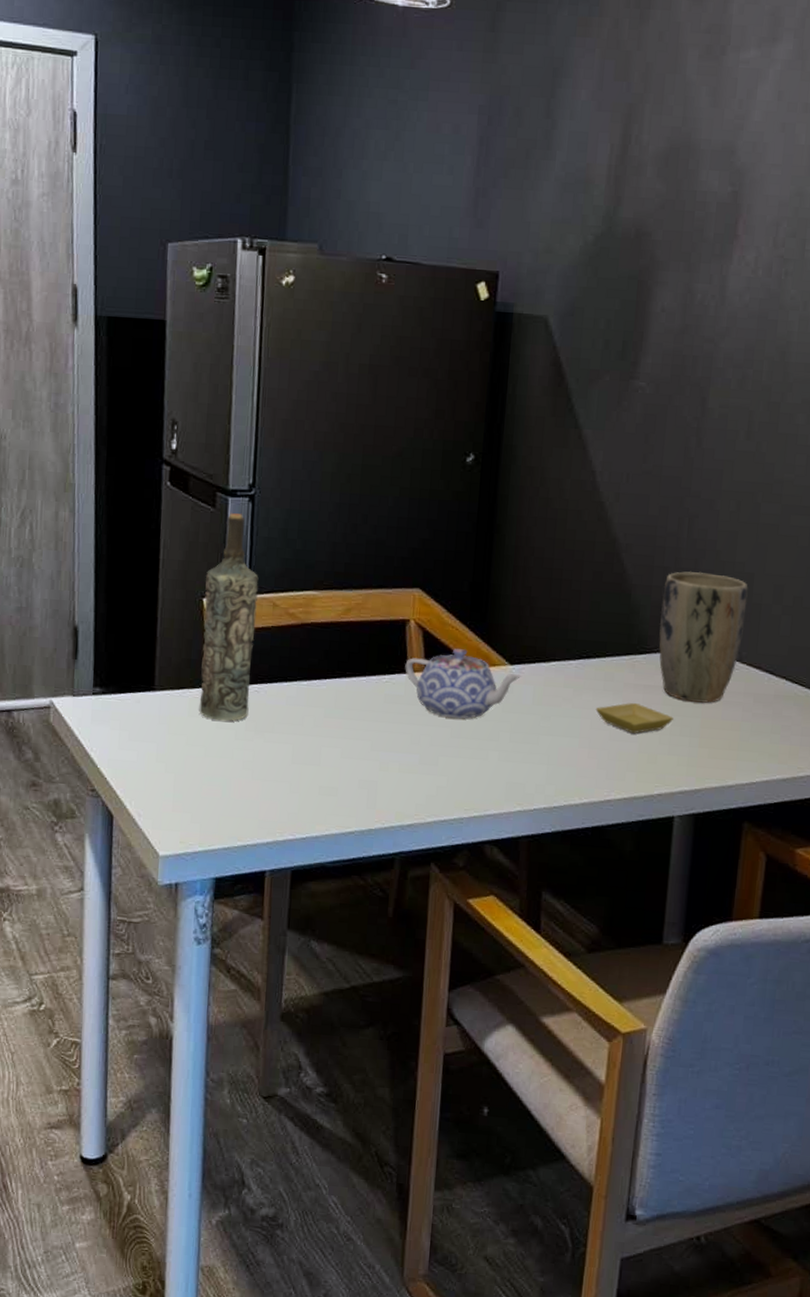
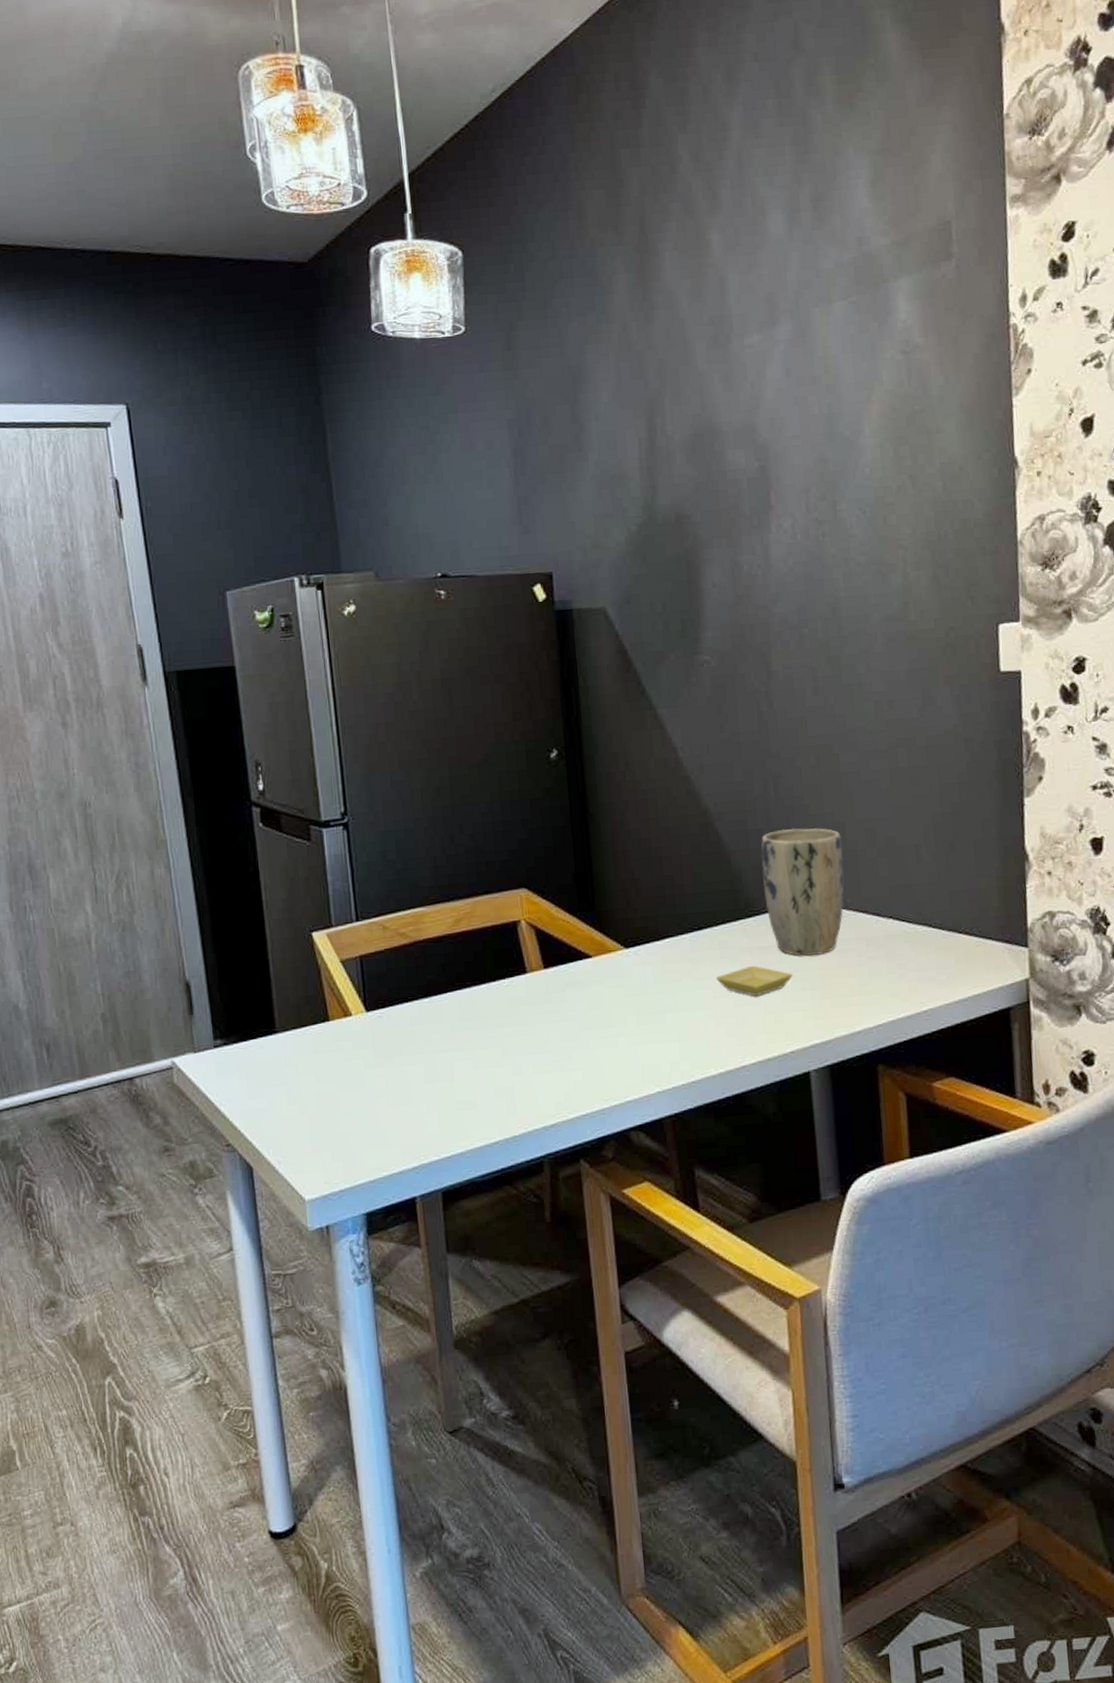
bottle: present [199,512,259,721] -> none [311,843,375,1053]
teapot: present [405,648,522,719] -> none [522,941,639,1011]

